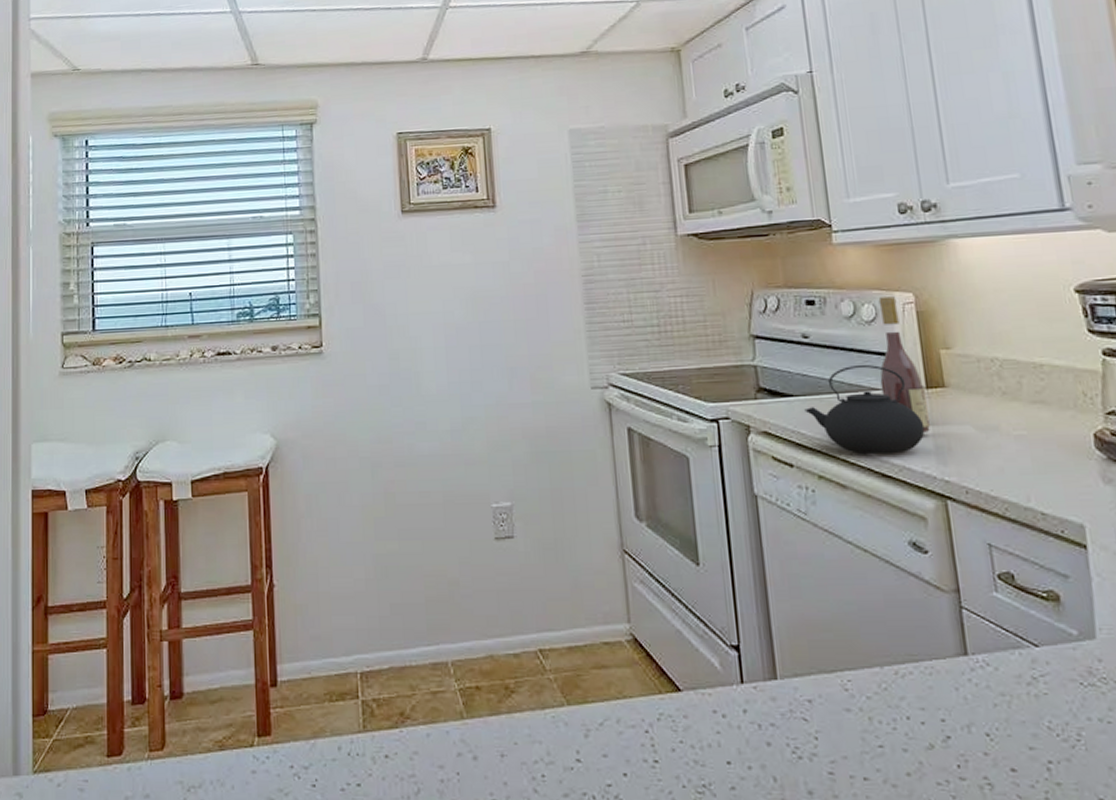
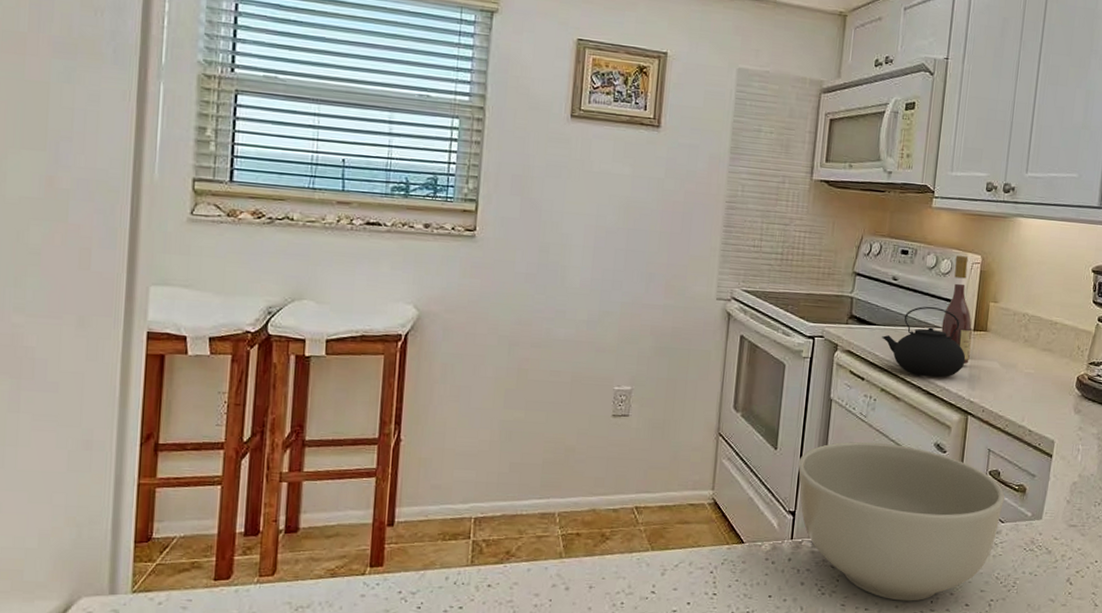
bowl: none [729,546,1032,766] -> present [798,442,1005,601]

